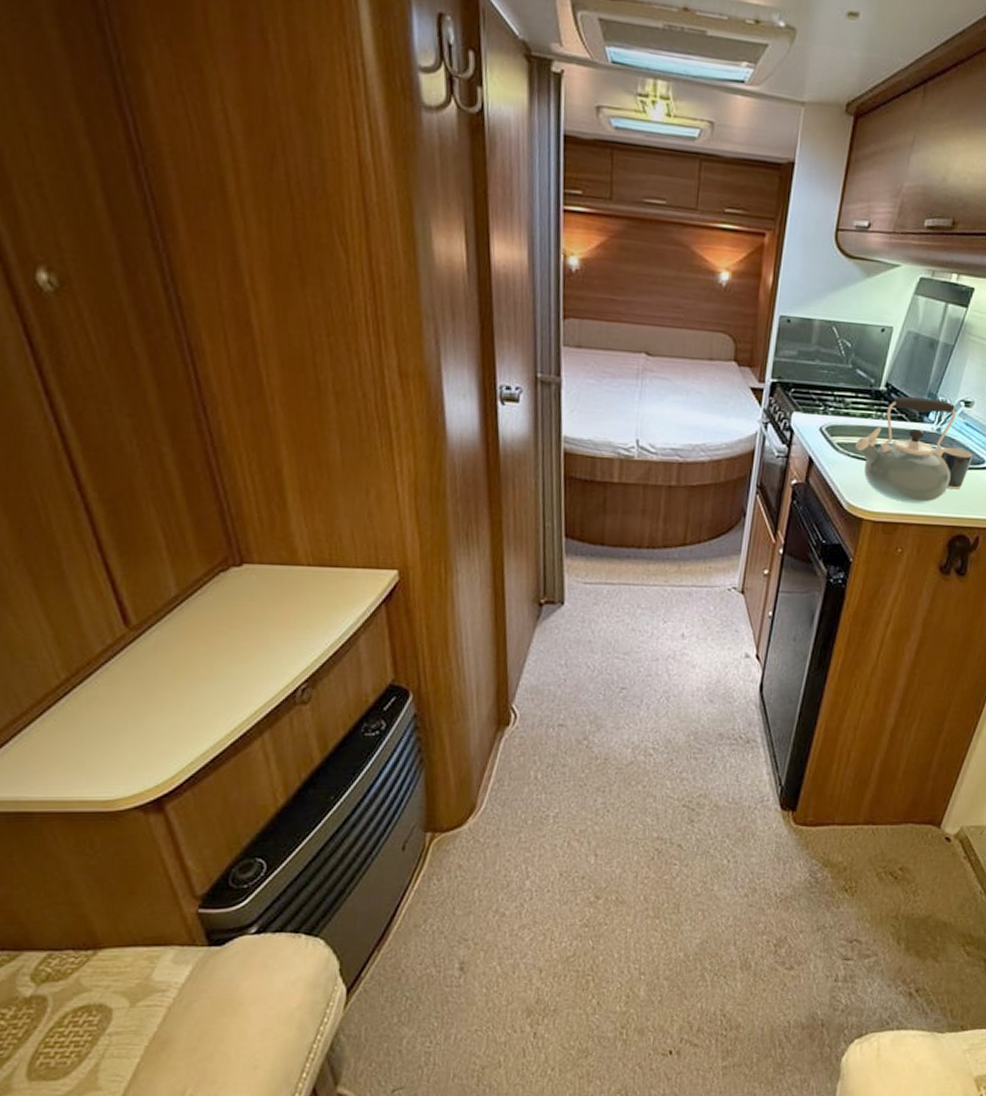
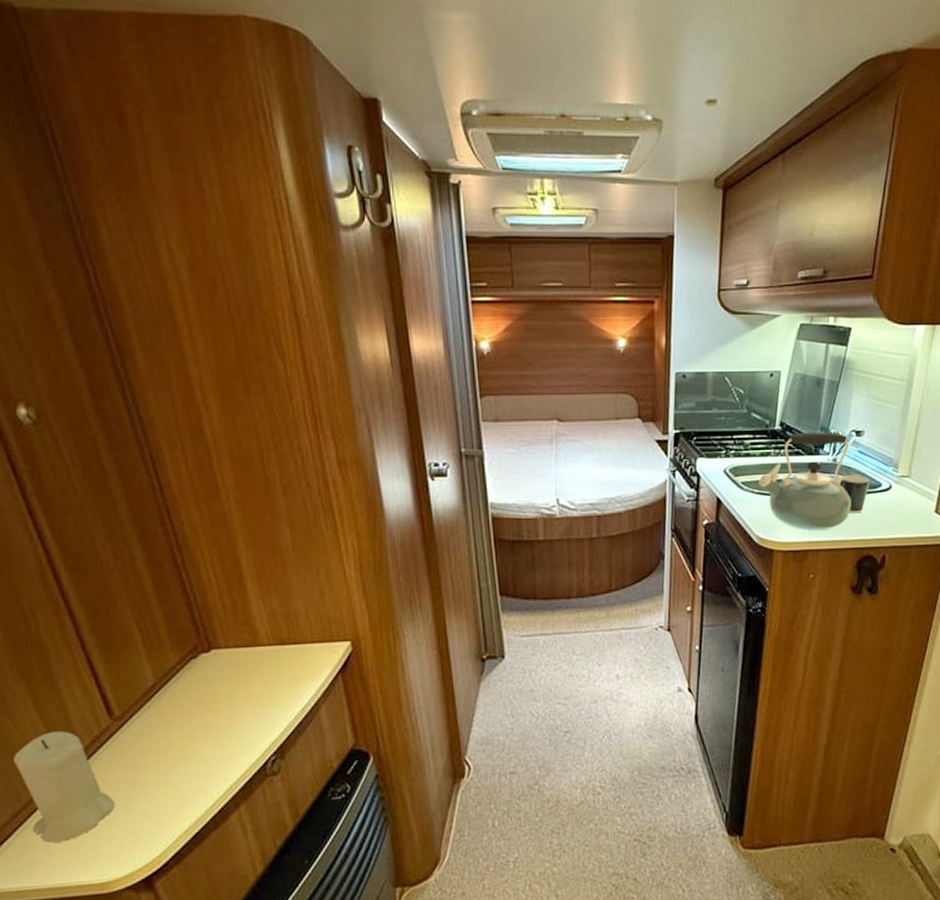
candle: none [14,636,127,753] -> present [12,731,116,843]

